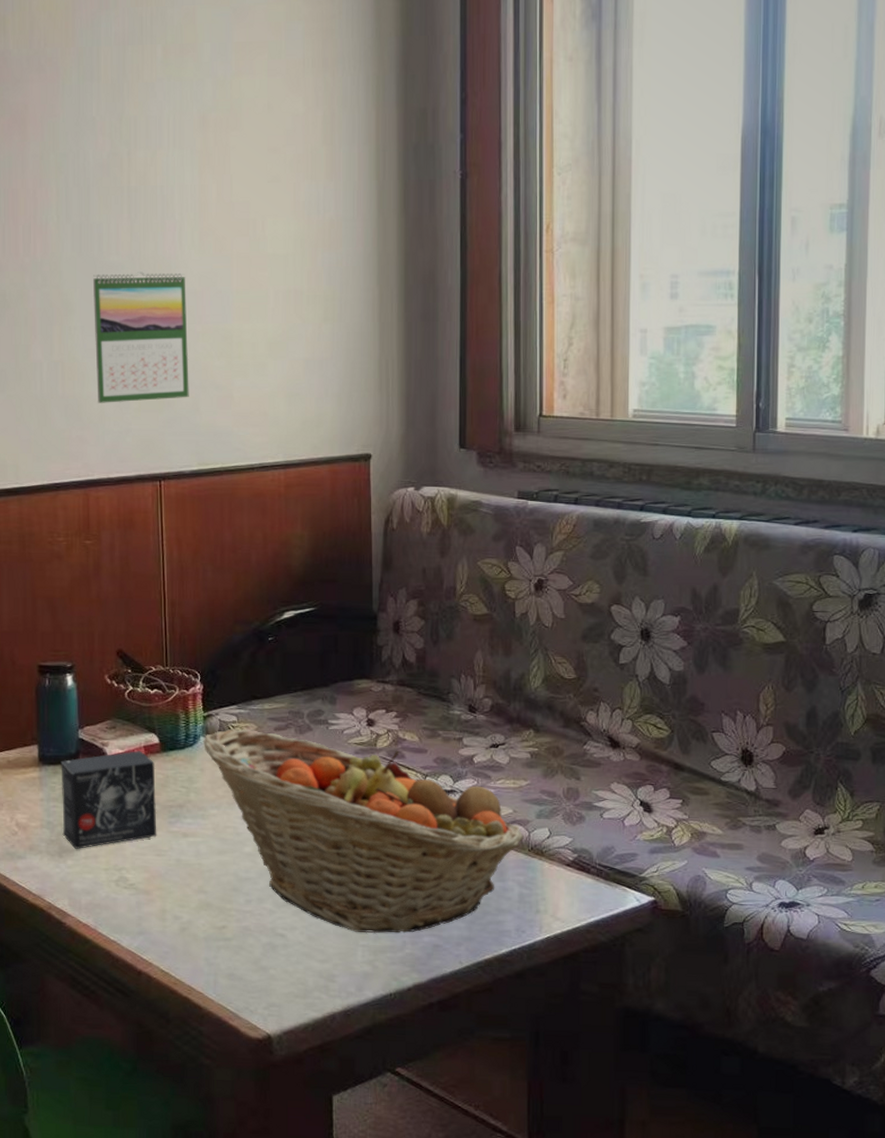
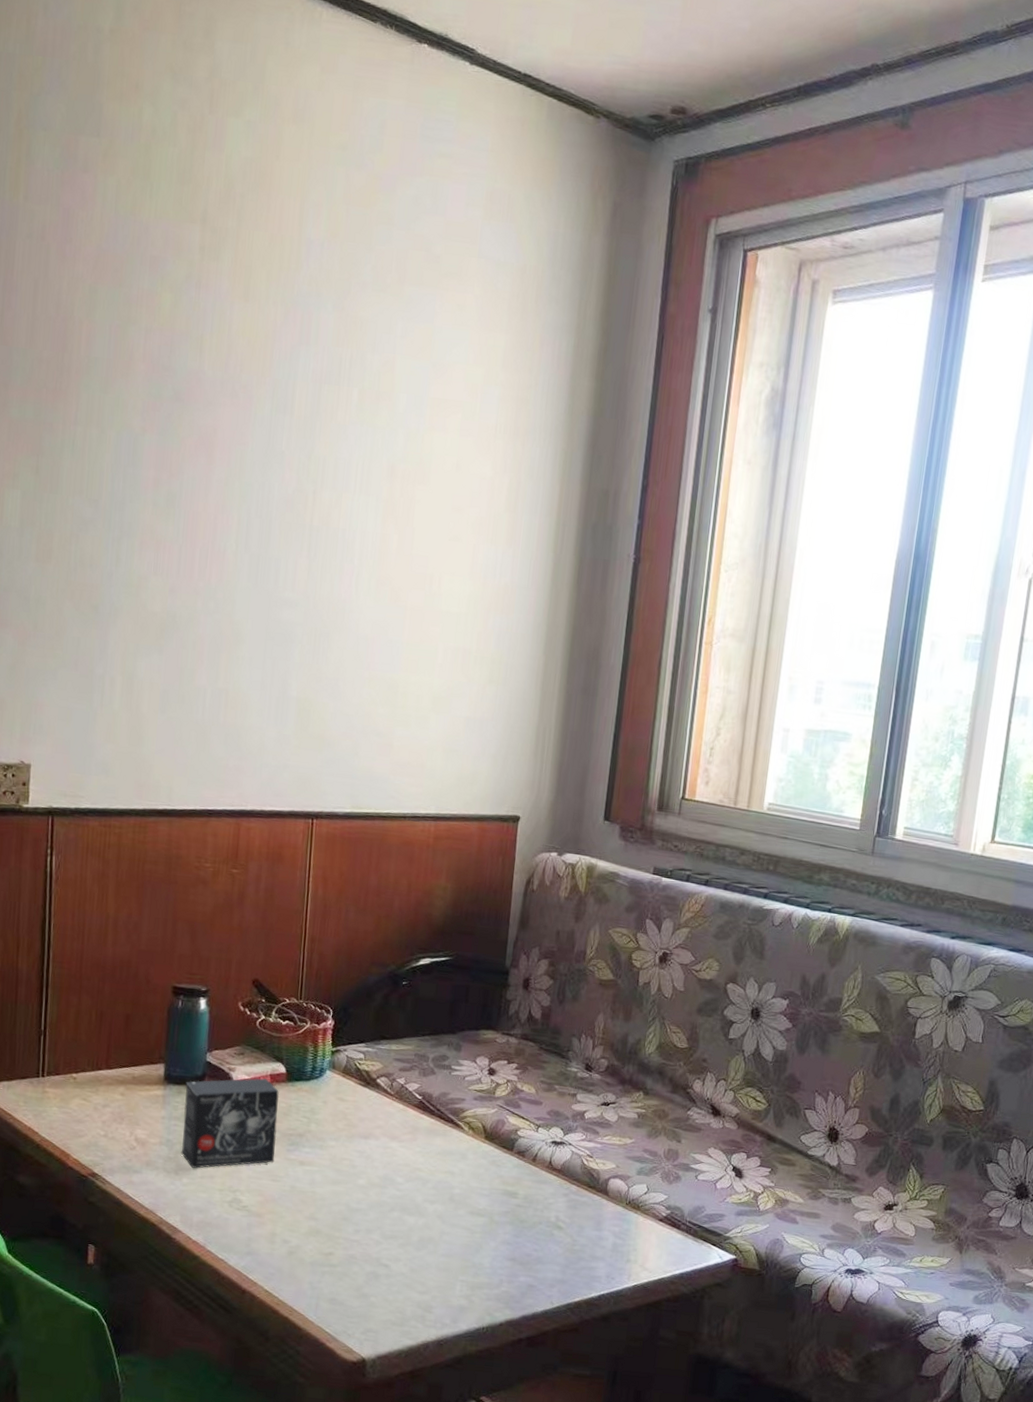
calendar: present [92,272,189,403] -> none [258,608,358,741]
fruit basket: present [203,729,524,934] -> none [329,1066,623,1272]

